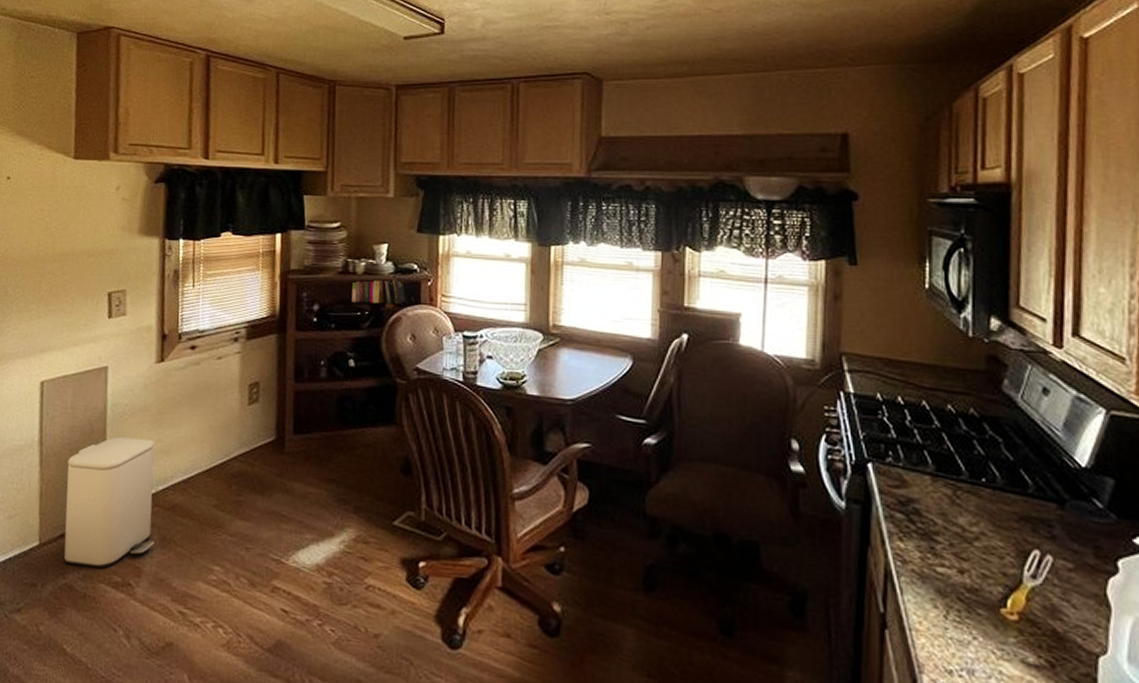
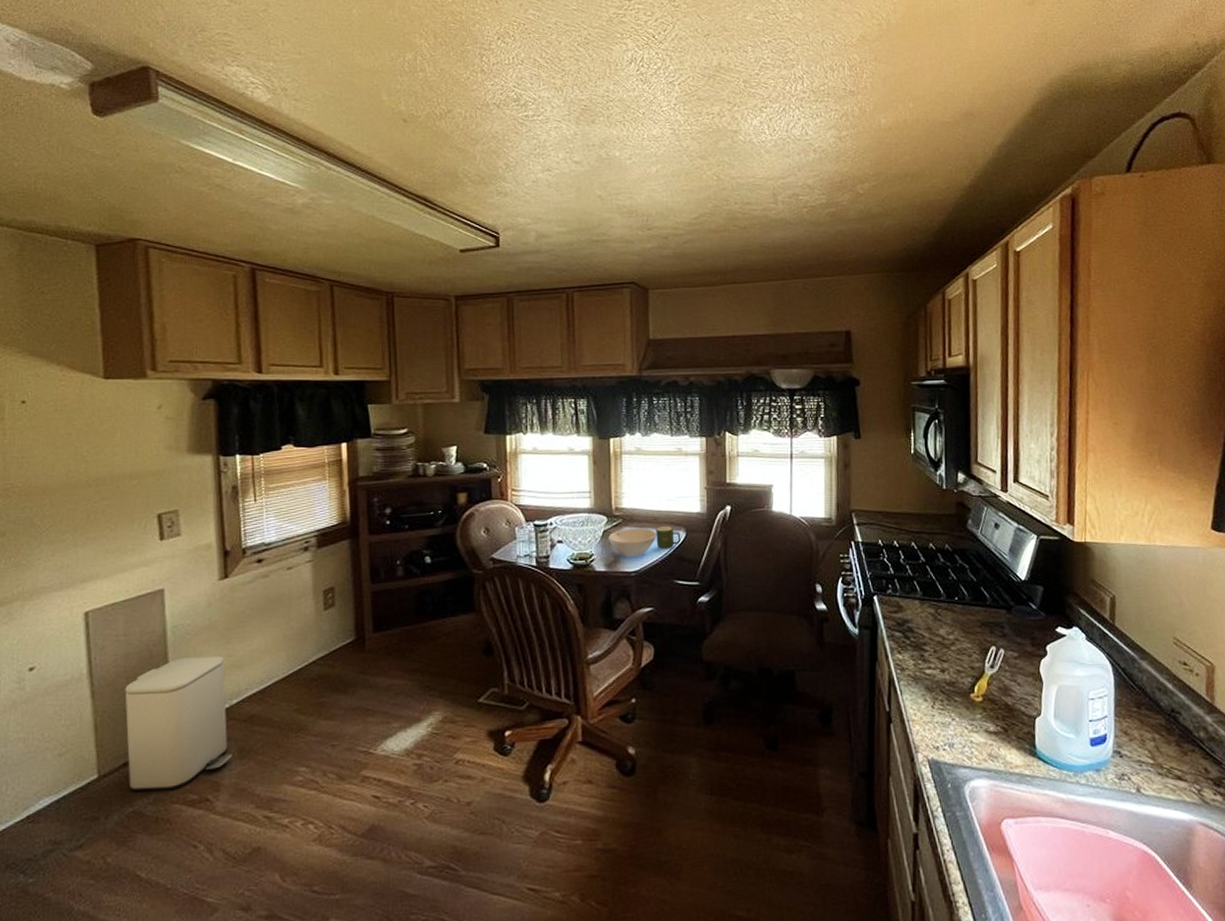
books: present [351,272,407,305] -> none [423,472,478,503]
bowl: none [543,349,599,384] -> present [608,527,657,558]
mug: none [597,351,627,378] -> present [656,526,681,550]

